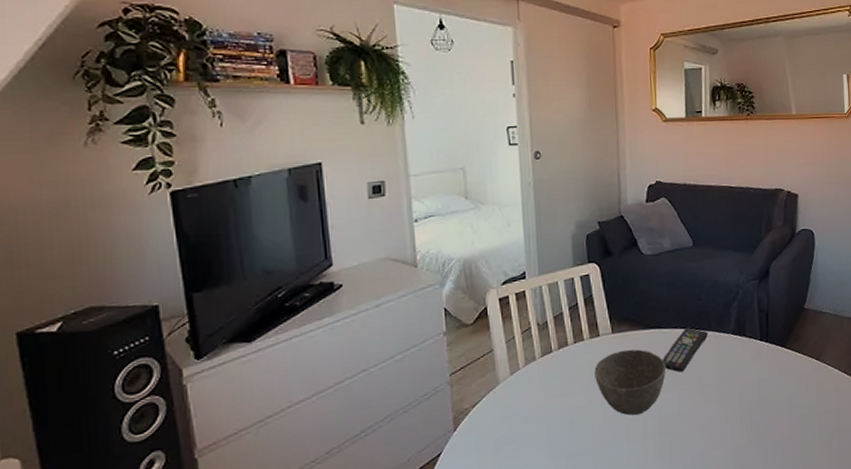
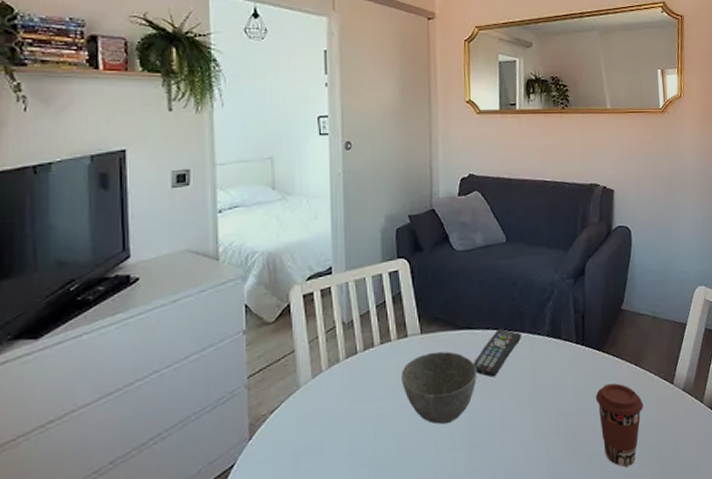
coffee cup: none [778,376,824,452] -> present [595,383,644,467]

